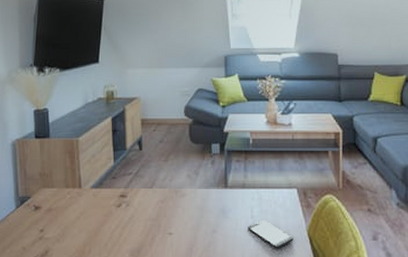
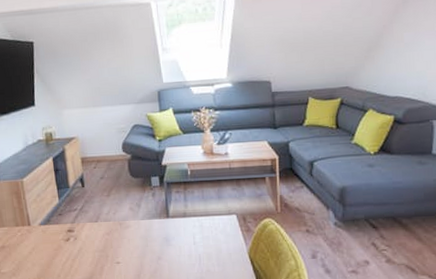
smartphone: present [247,220,294,249] -> none [191,246,236,272]

